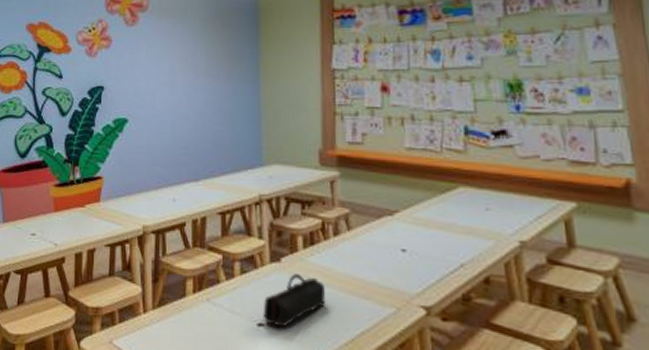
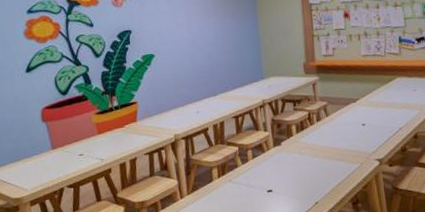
pencil case: present [263,274,325,328] -> none [270,152,314,190]

